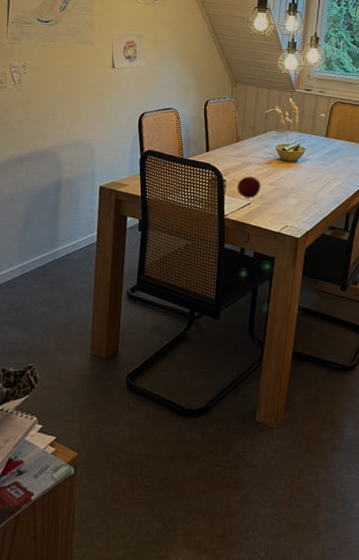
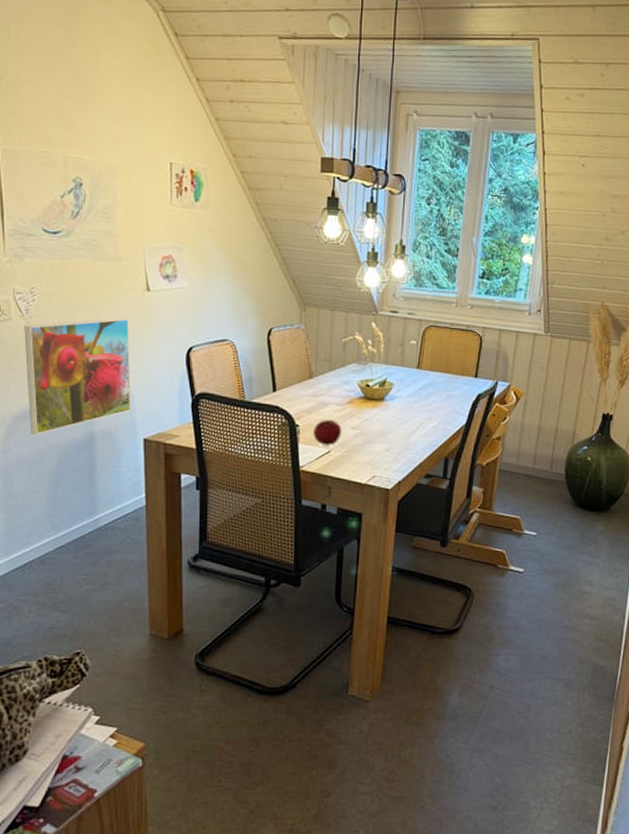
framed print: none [11,88,97,179] -> present [24,318,132,434]

